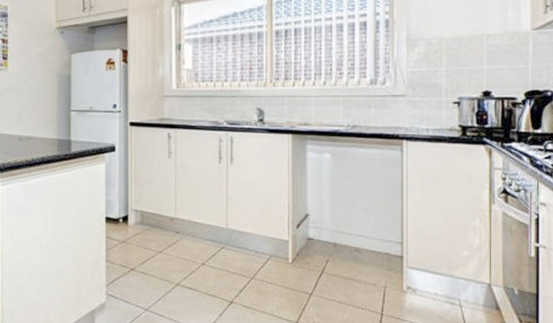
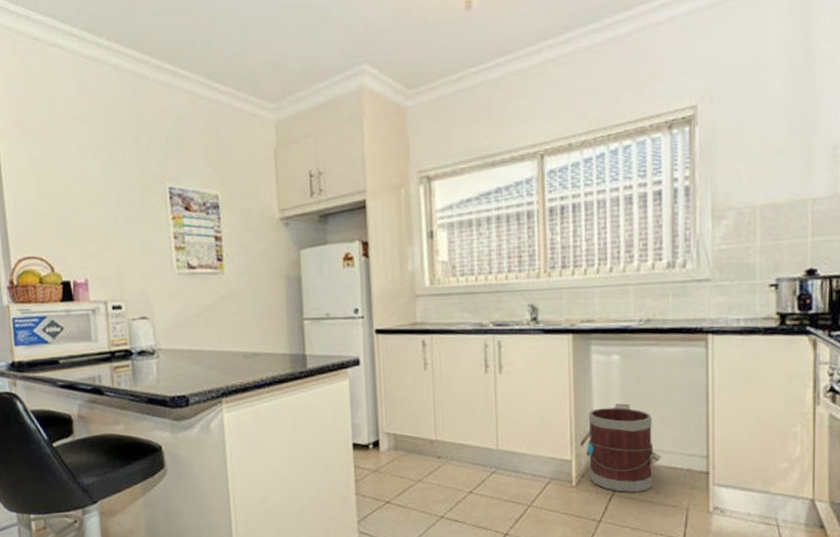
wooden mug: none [301,194,364,270] -> present [586,403,662,492]

